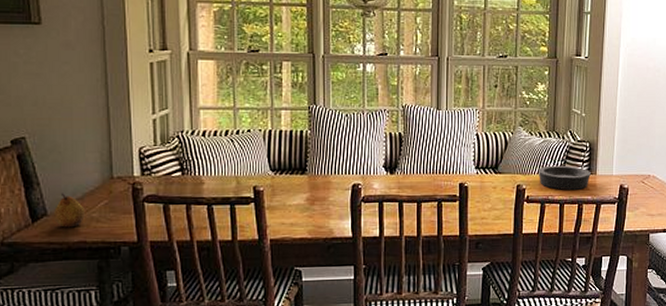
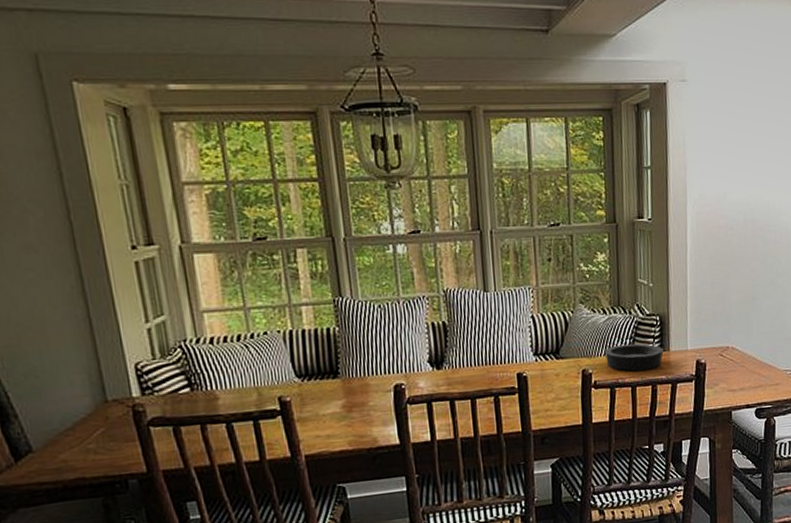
fruit: present [54,193,85,228] -> none [40,424,79,464]

